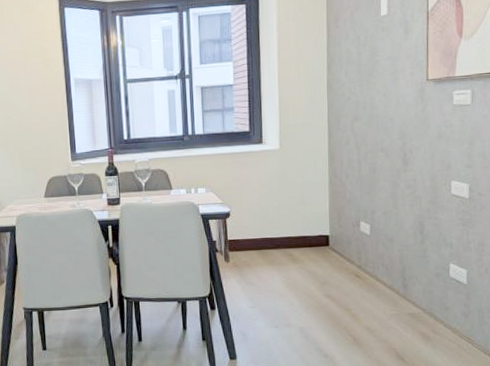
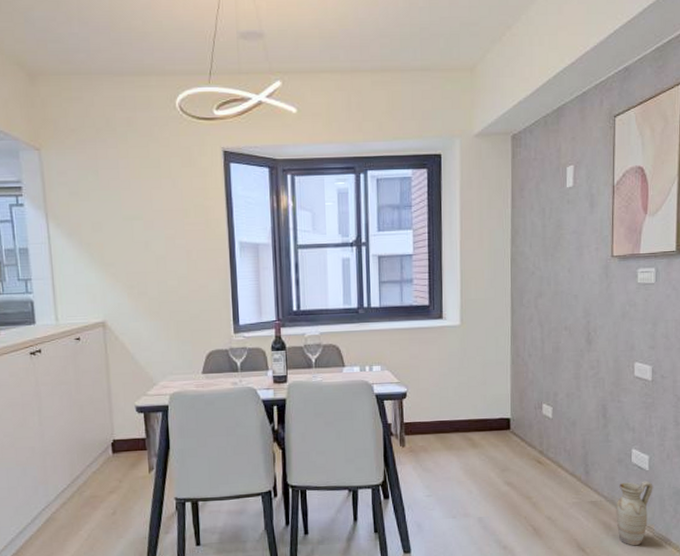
ceramic jug: none [434,294,472,356] -> present [616,480,653,546]

